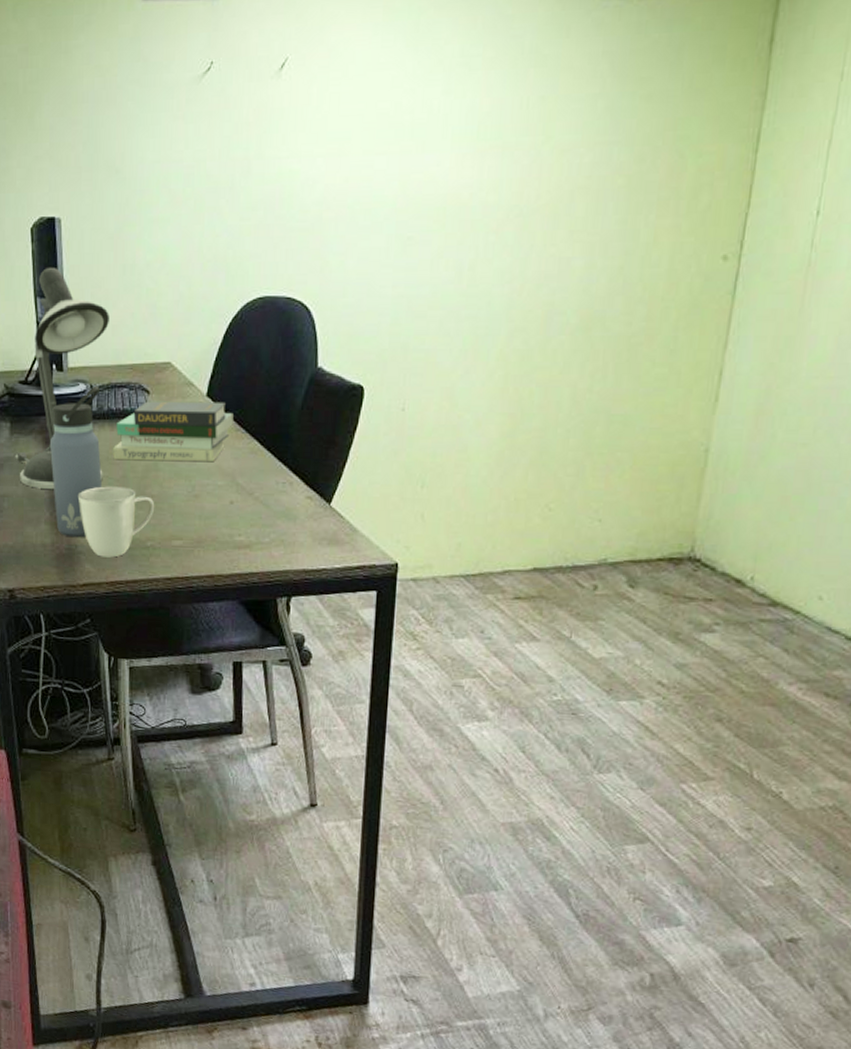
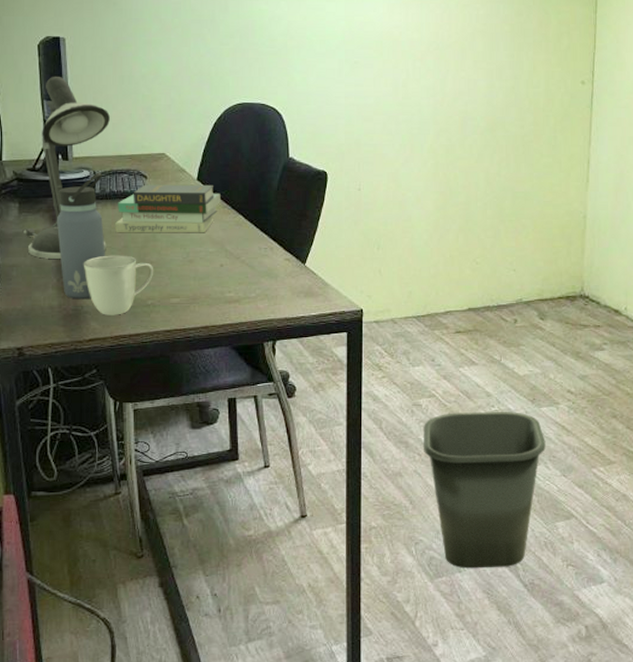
waste bin: none [461,698,621,892] -> present [423,412,546,569]

